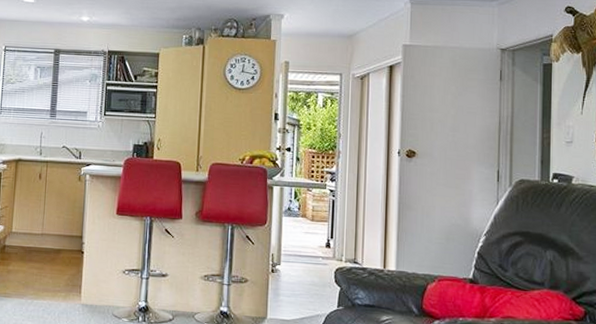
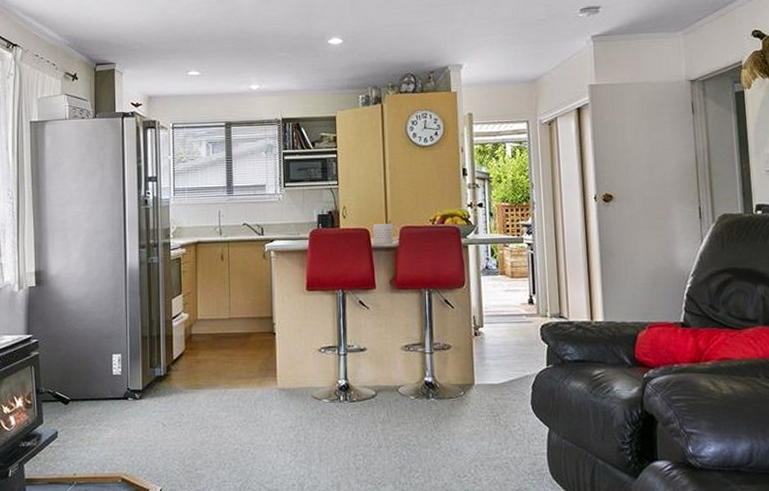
mug: none [184,158,210,178] -> present [373,224,400,245]

